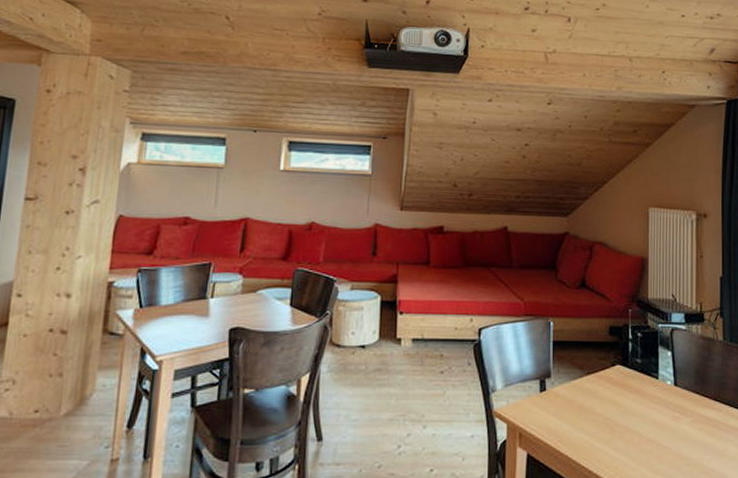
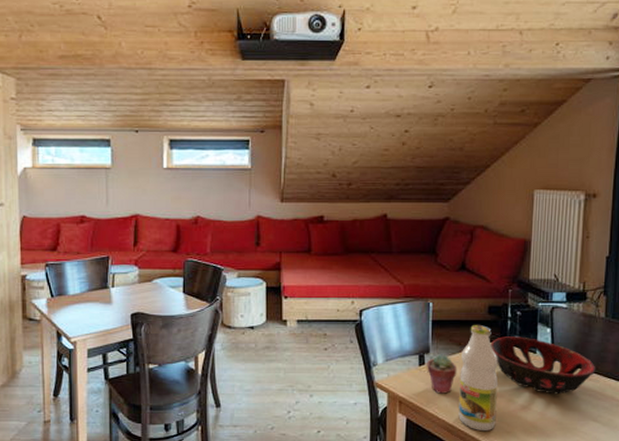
potted succulent: none [547,379,580,424] -> present [426,354,457,394]
bottle: none [582,347,621,469] -> present [458,325,498,432]
decorative bowl: none [612,360,718,425] -> present [490,336,596,395]

